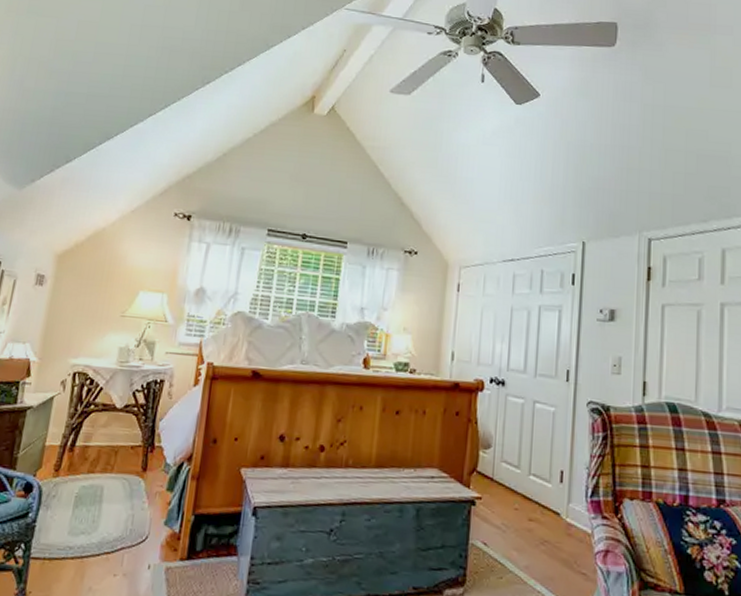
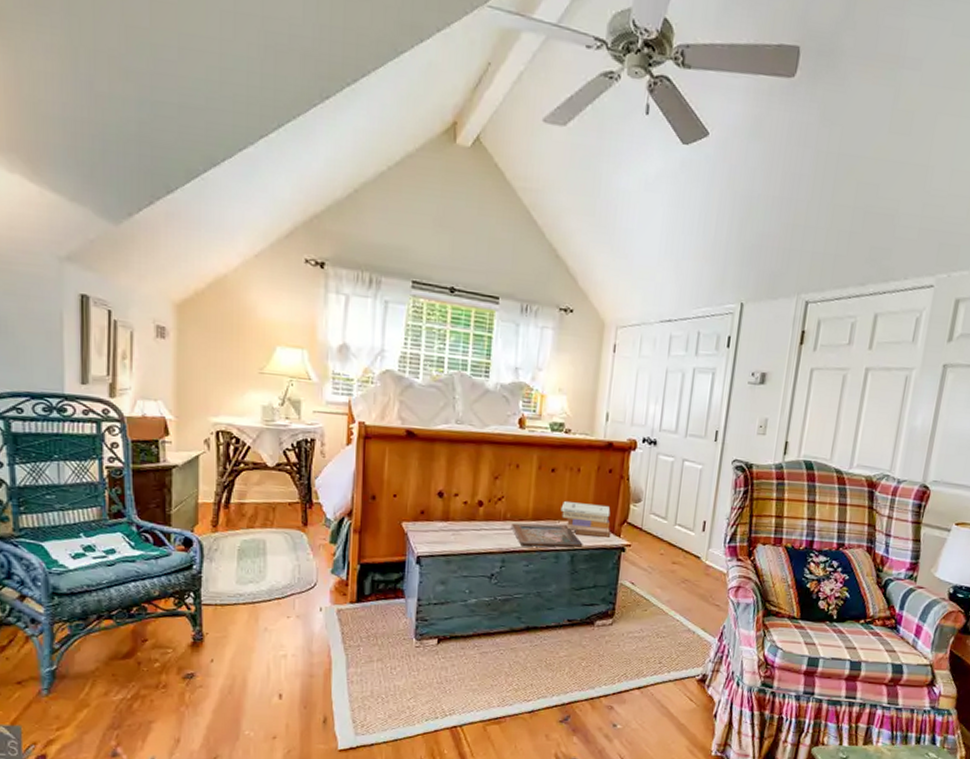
decorative tray: none [352,470,430,500] -> present [510,523,583,548]
books: none [405,446,460,488] -> present [561,500,611,537]

